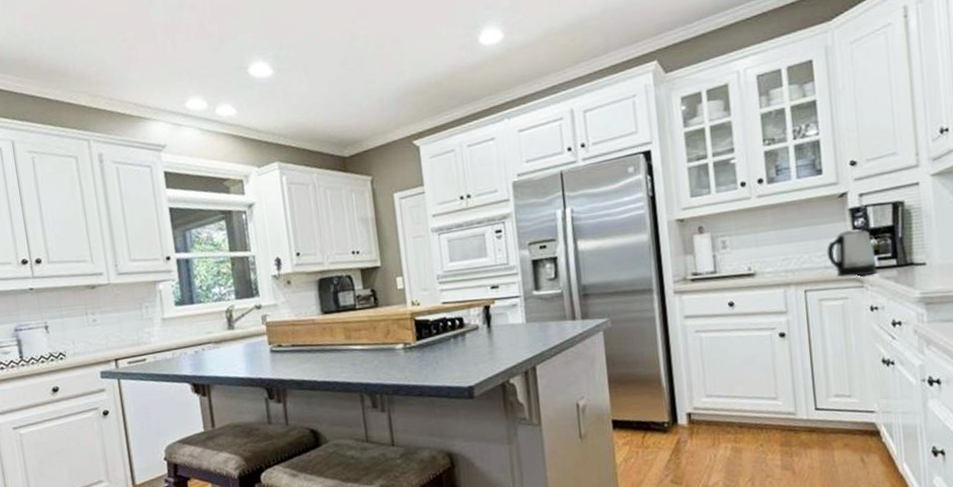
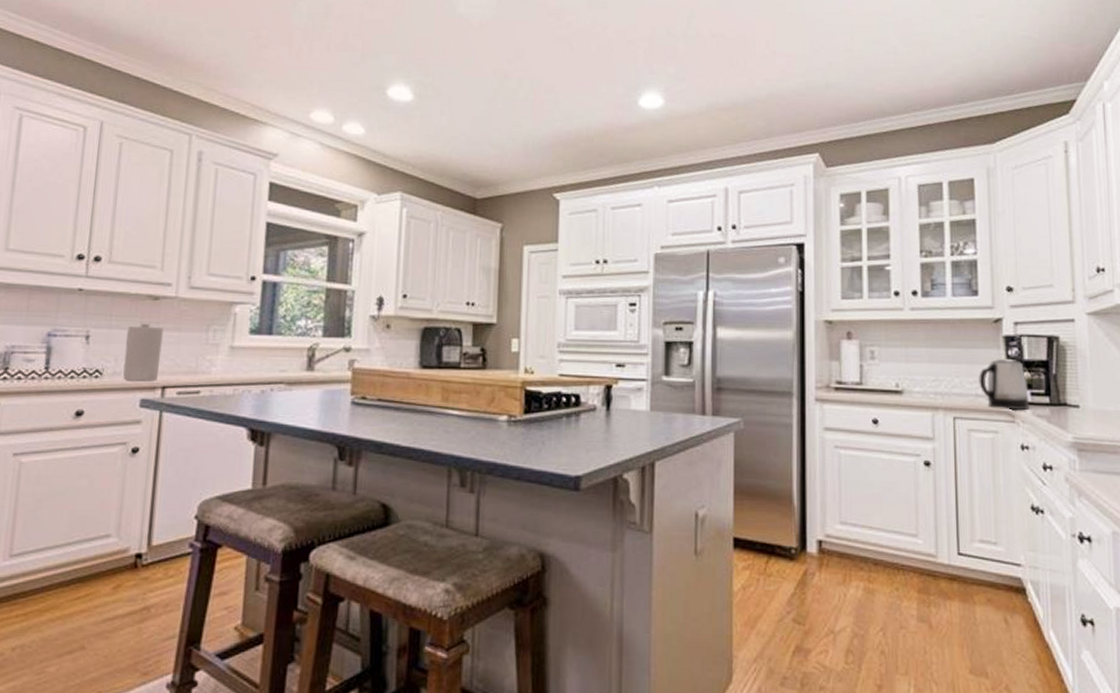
paper towel holder: none [76,309,110,359] -> present [123,323,163,383]

